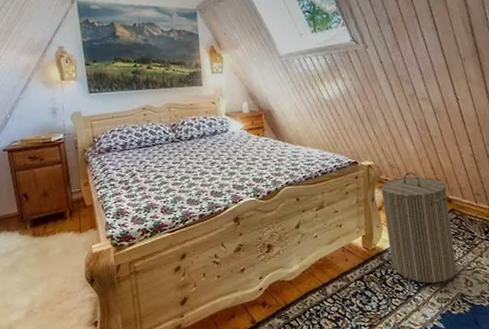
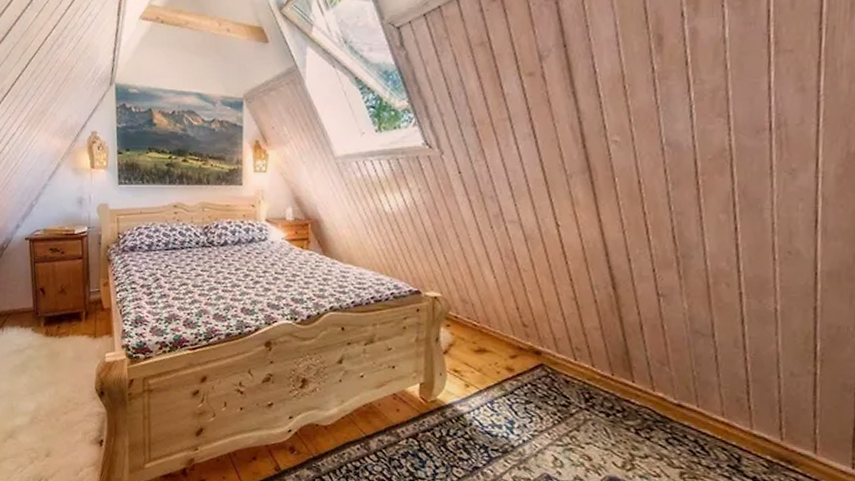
laundry hamper: present [380,172,457,283] -> none [447,310,543,457]

